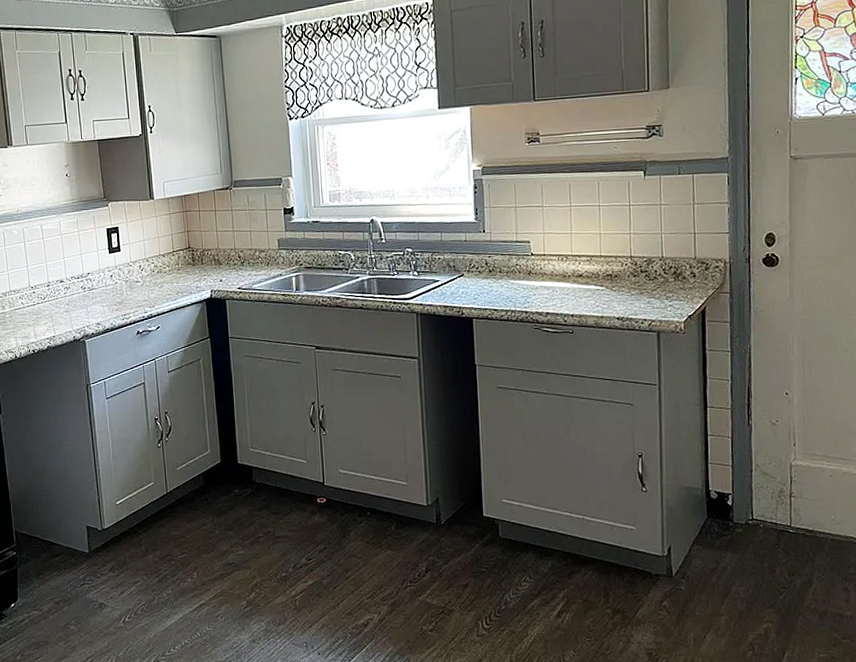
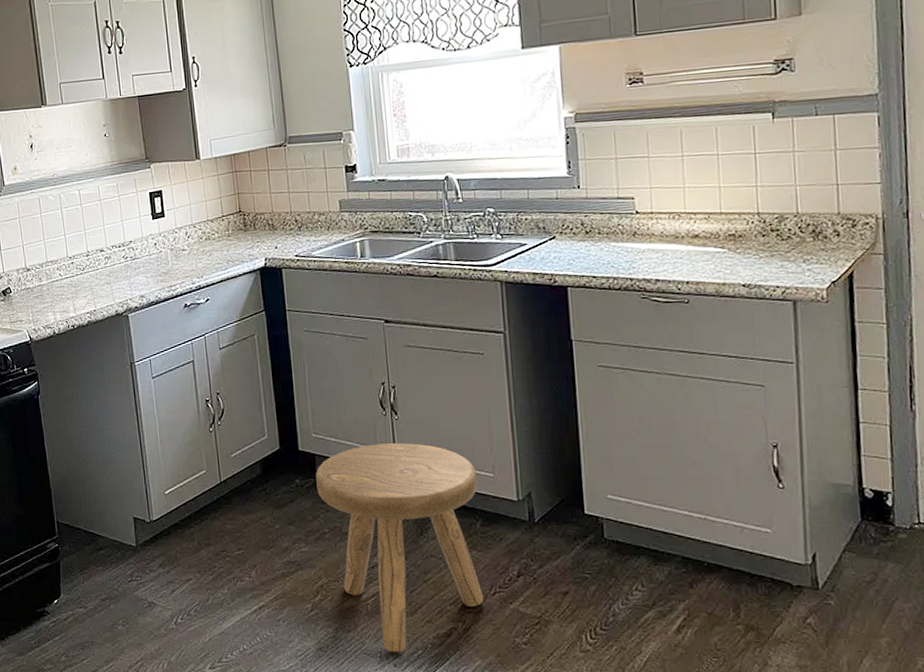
stool: none [252,456,397,642] -> present [316,443,485,653]

